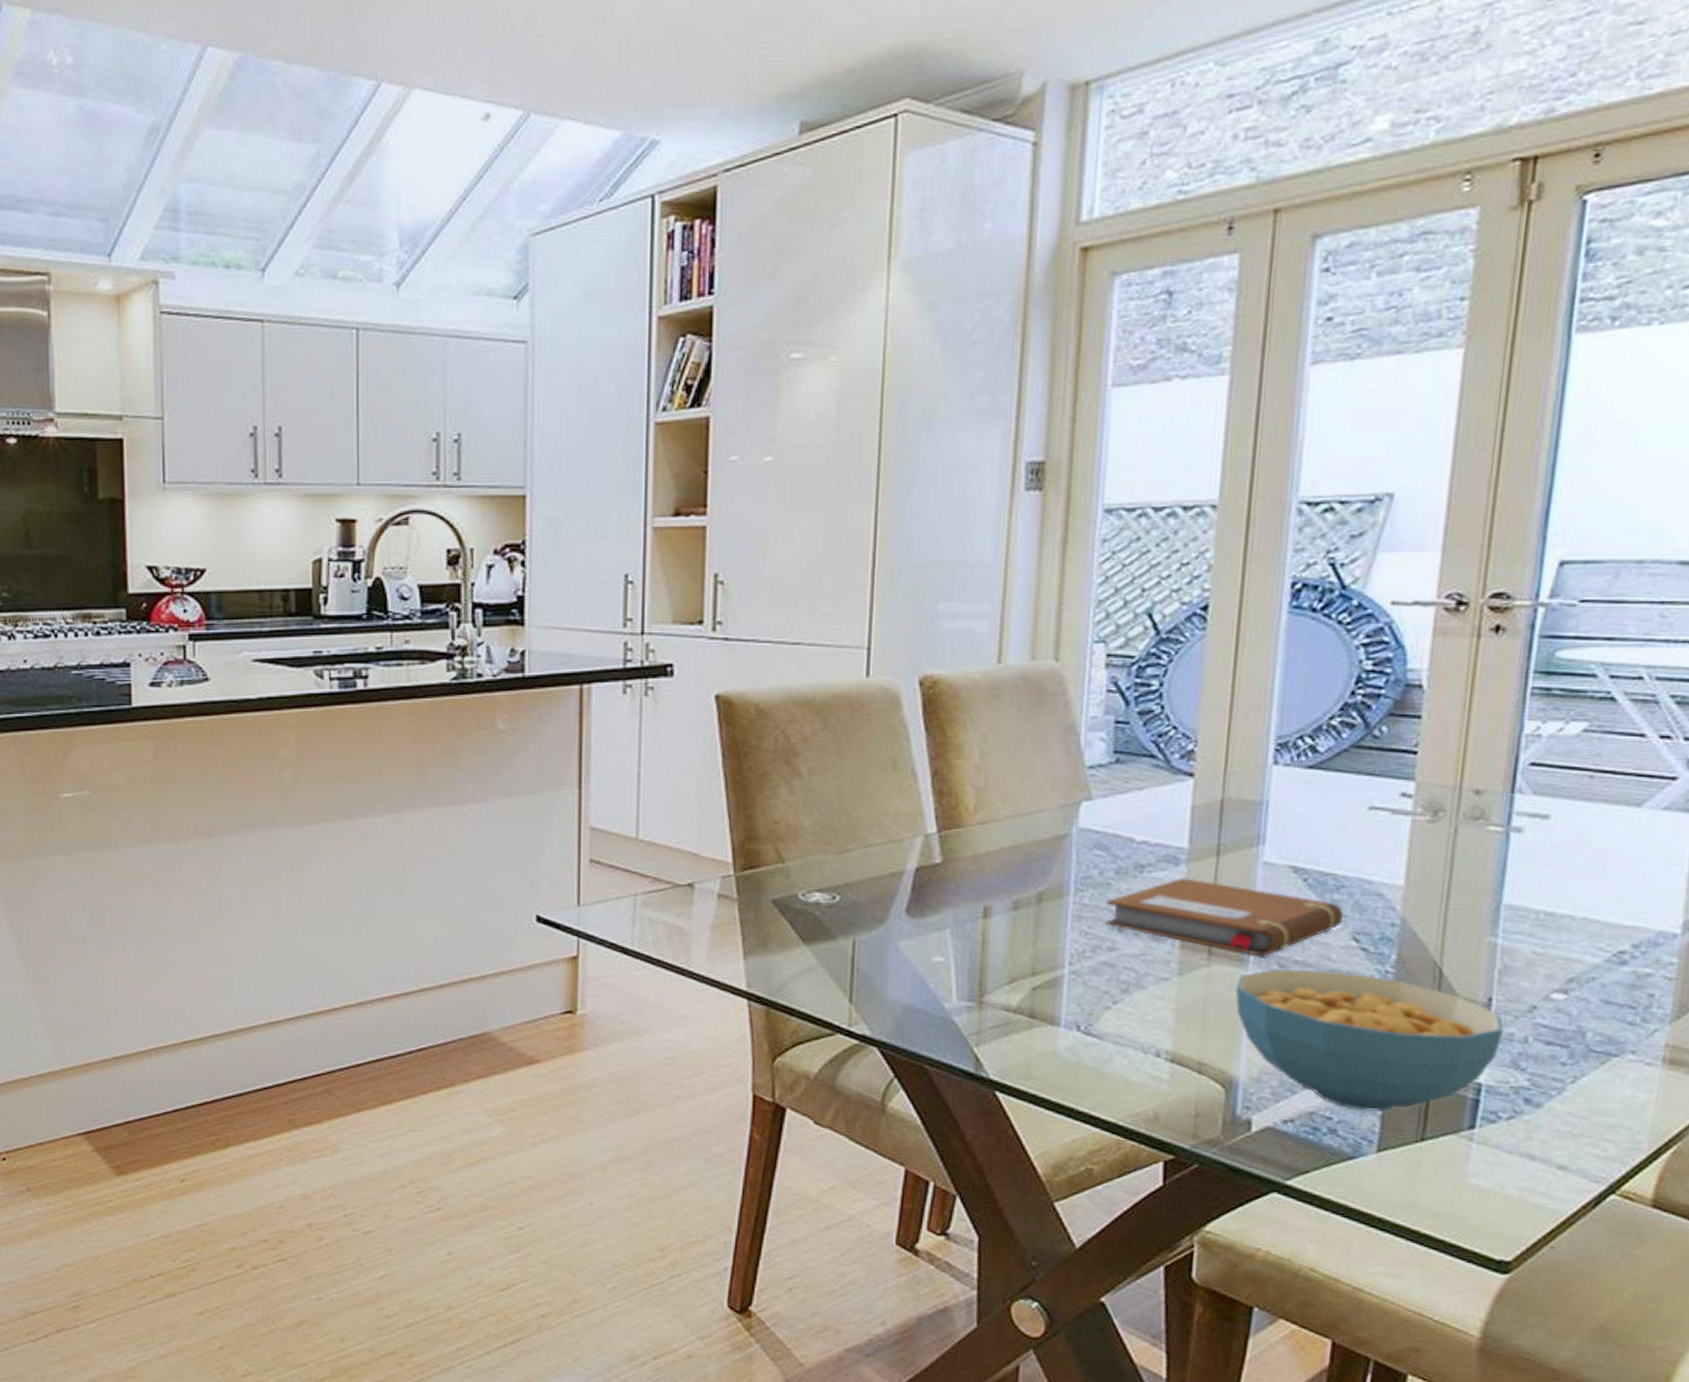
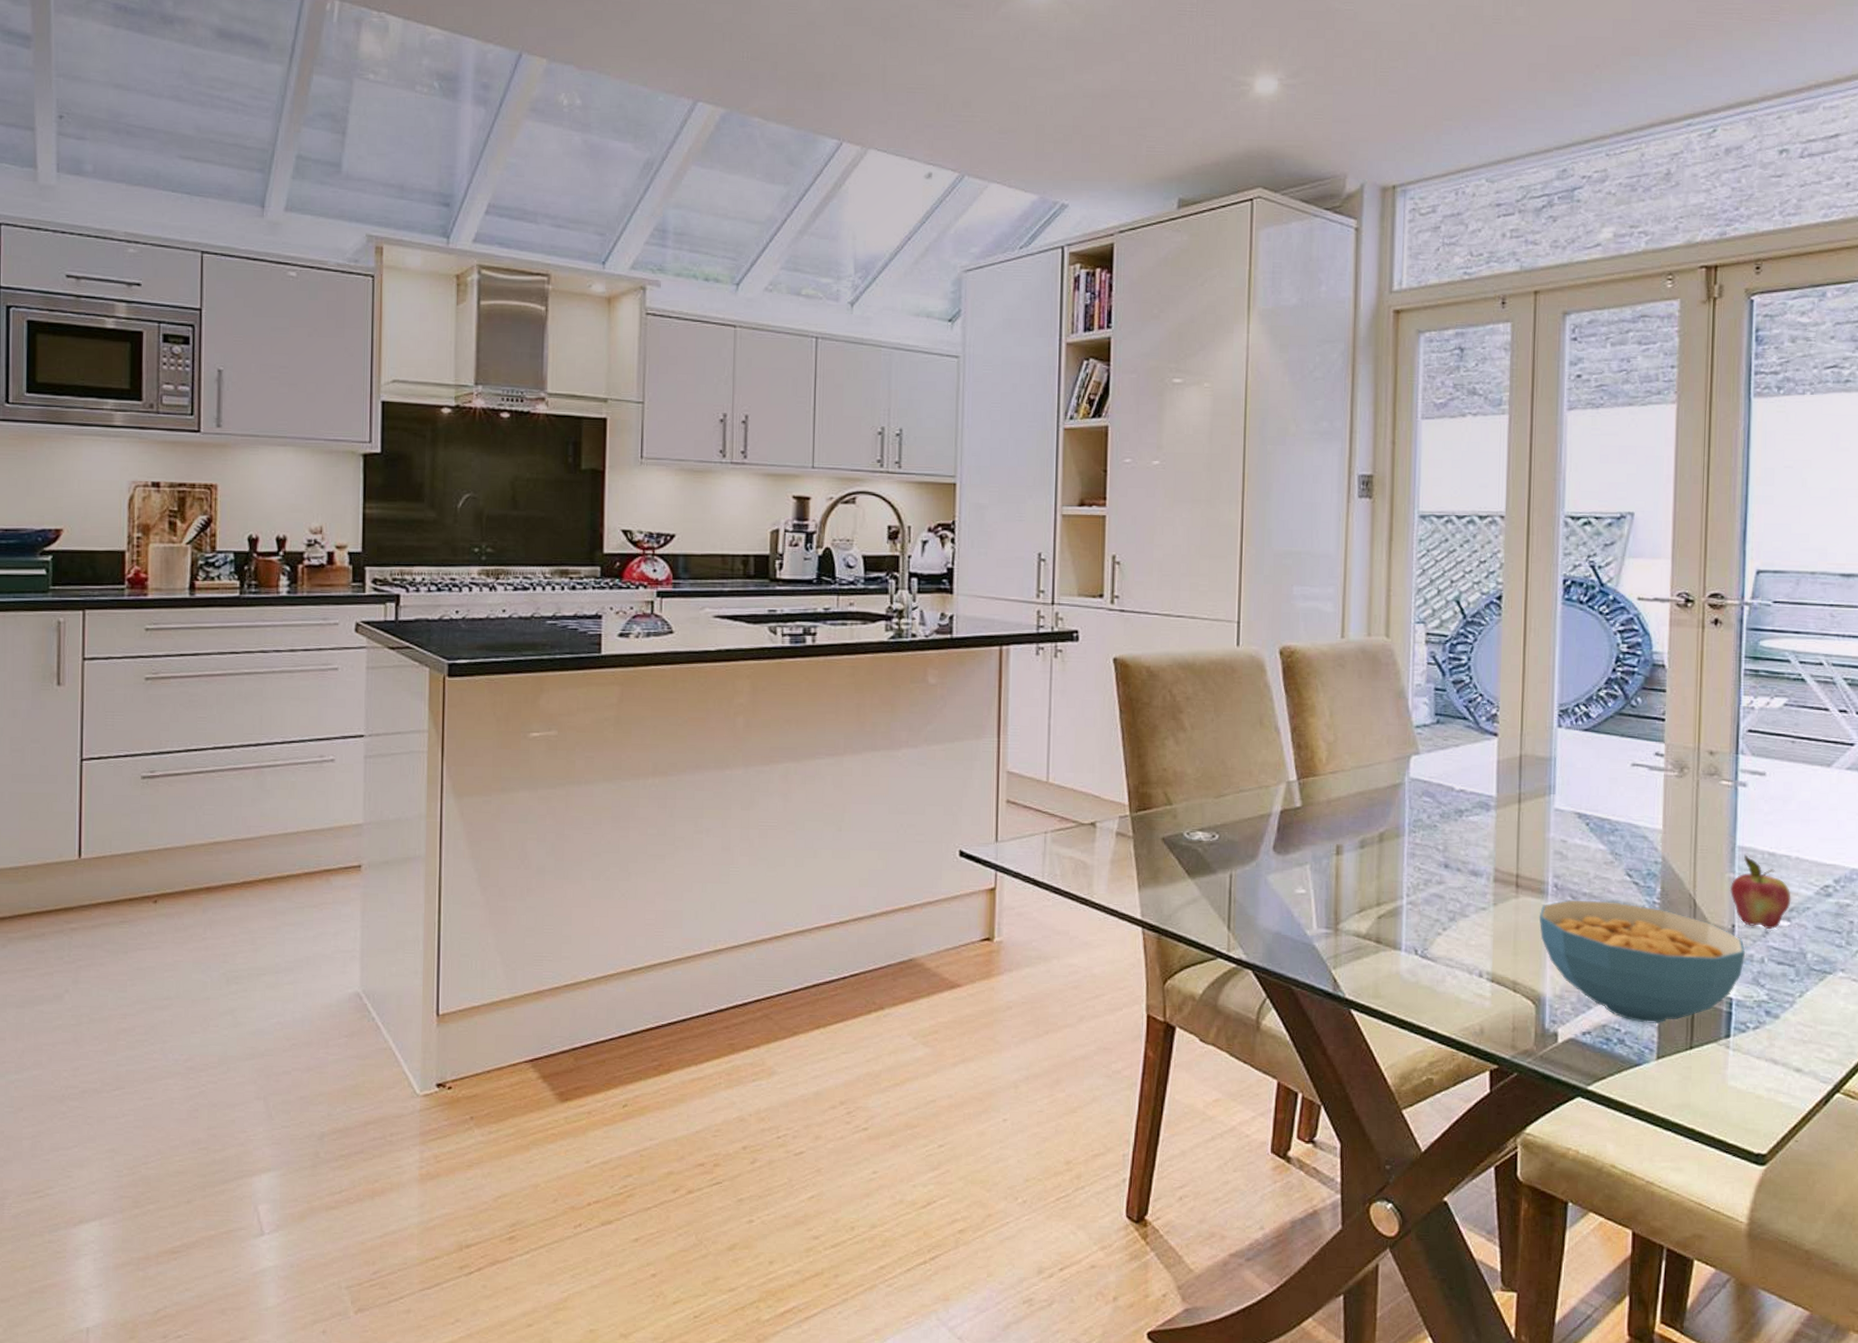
notebook: present [1104,877,1343,957] -> none [1433,820,1618,890]
fruit: none [1488,915,1572,1004] -> present [1729,854,1791,930]

